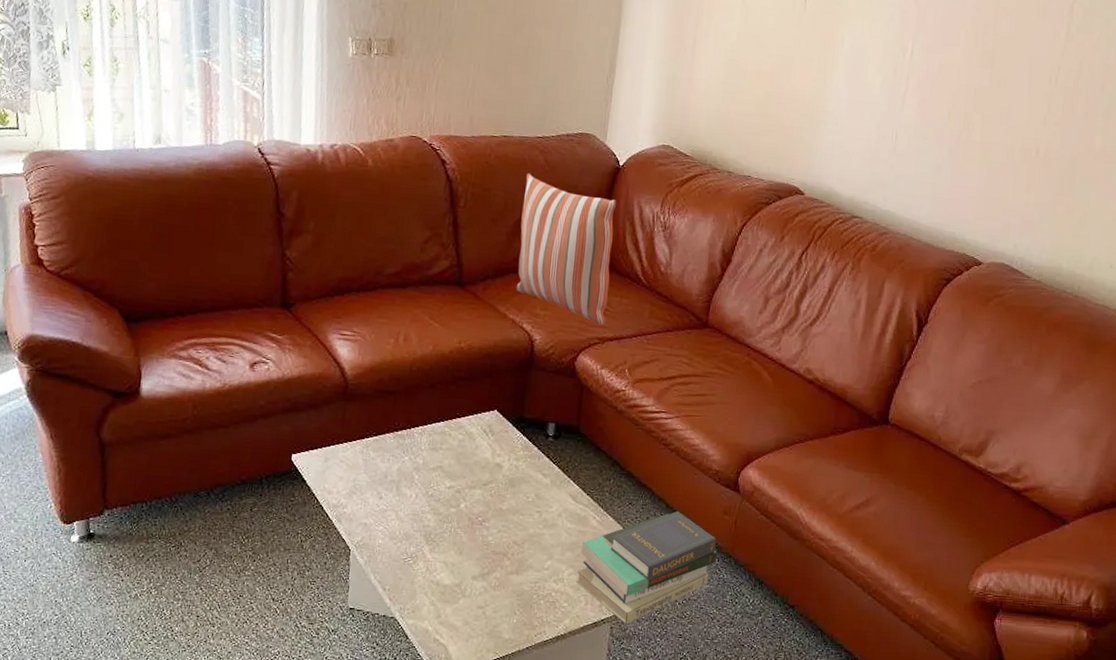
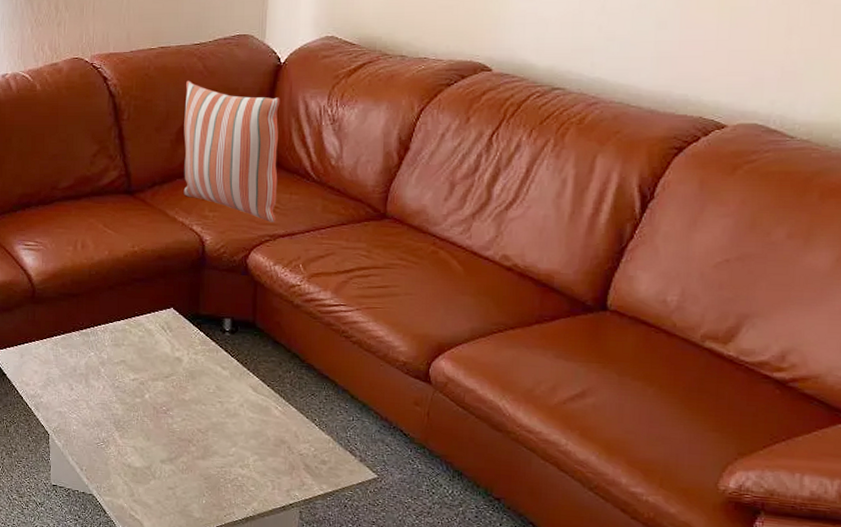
books: present [577,510,717,625] -> none [262,401,409,510]

